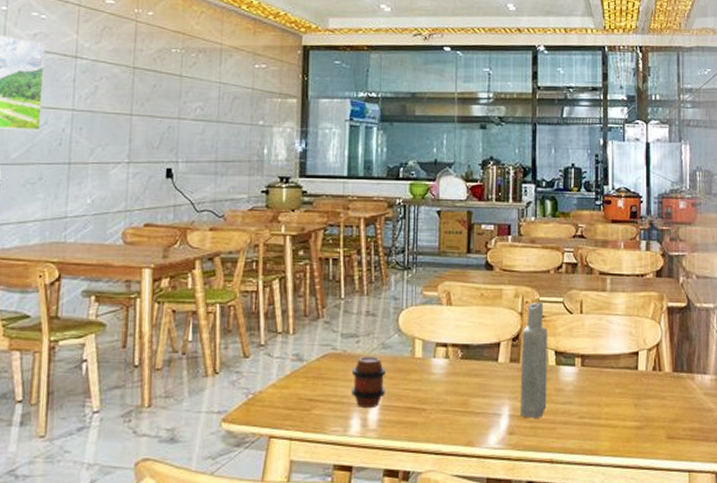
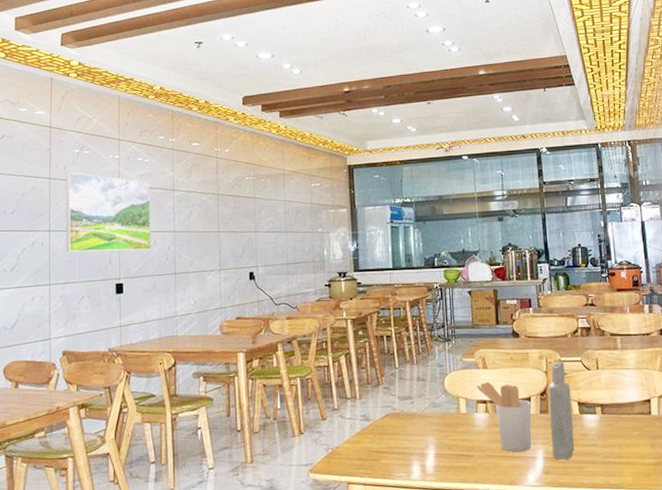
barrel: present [352,356,386,407] -> none [410,414,438,456]
utensil holder: none [438,321,500,408] -> present [477,381,532,452]

